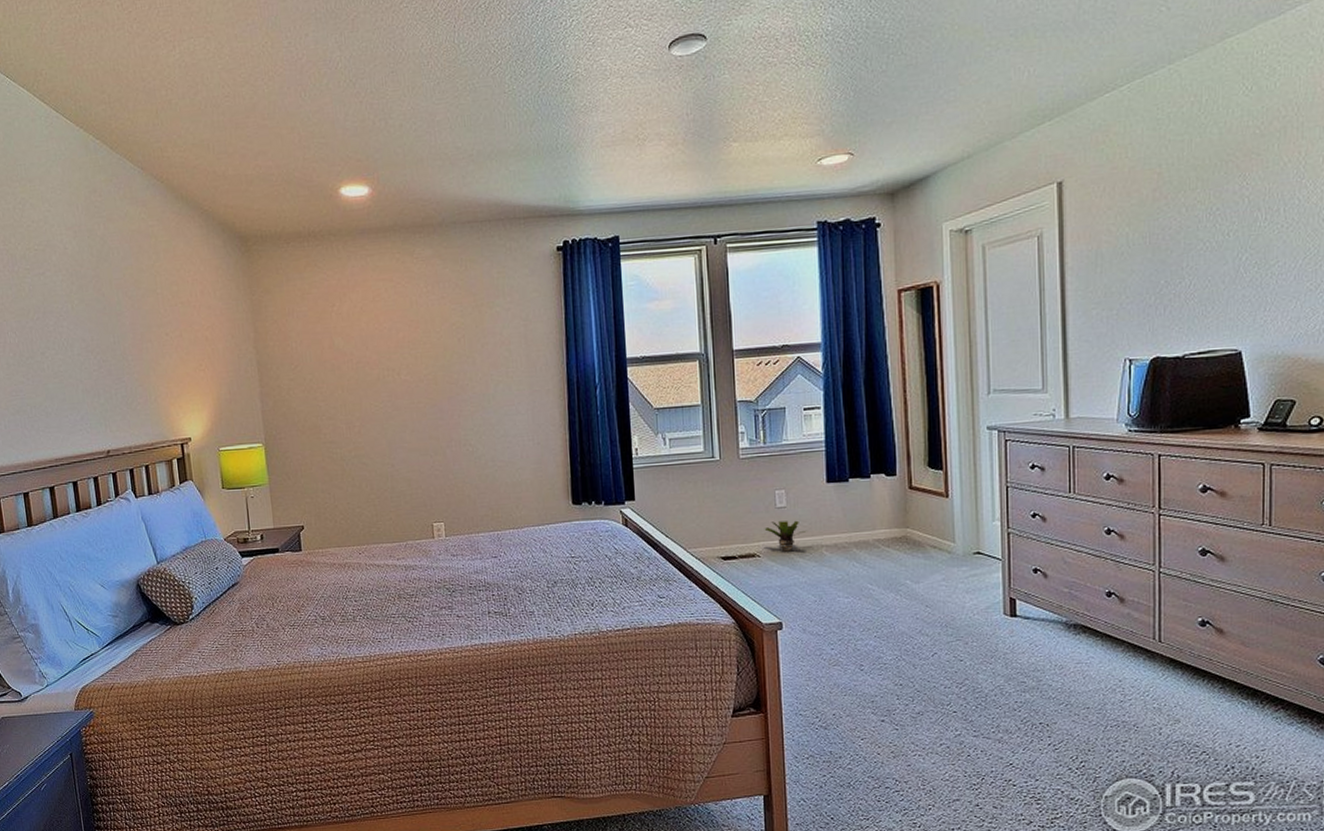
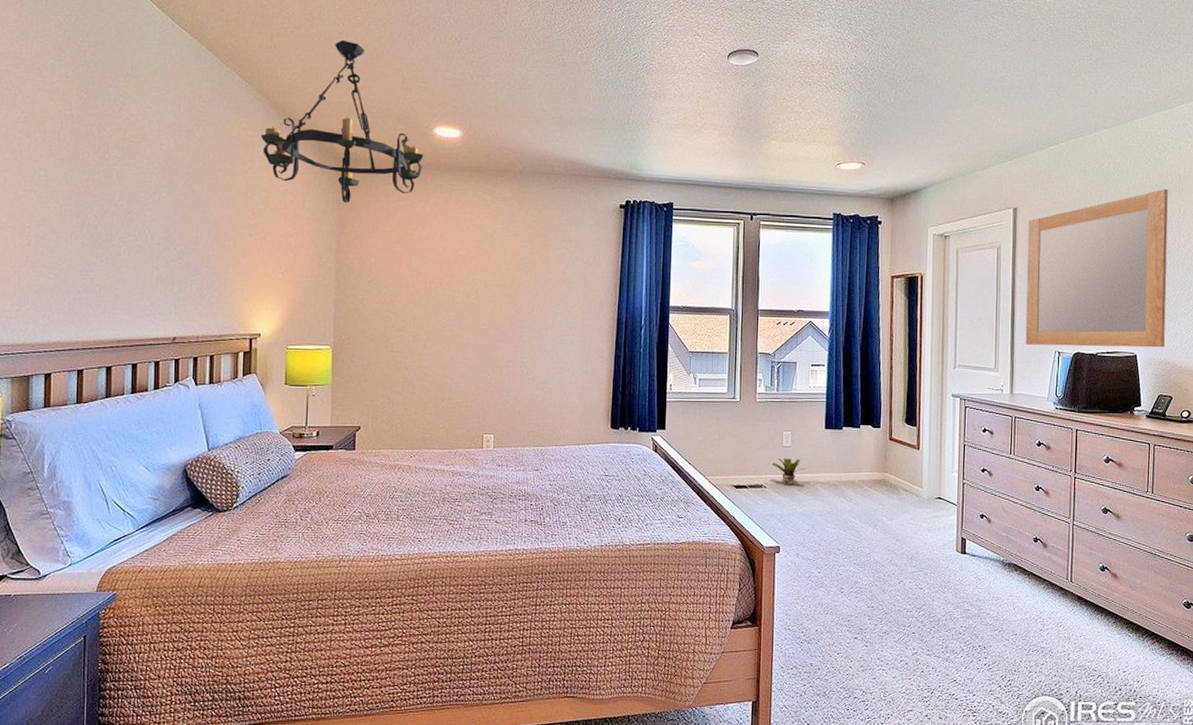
chandelier: none [161,103,333,287] -> present [260,39,424,203]
home mirror: none [1079,125,1283,355] -> present [1025,189,1168,348]

